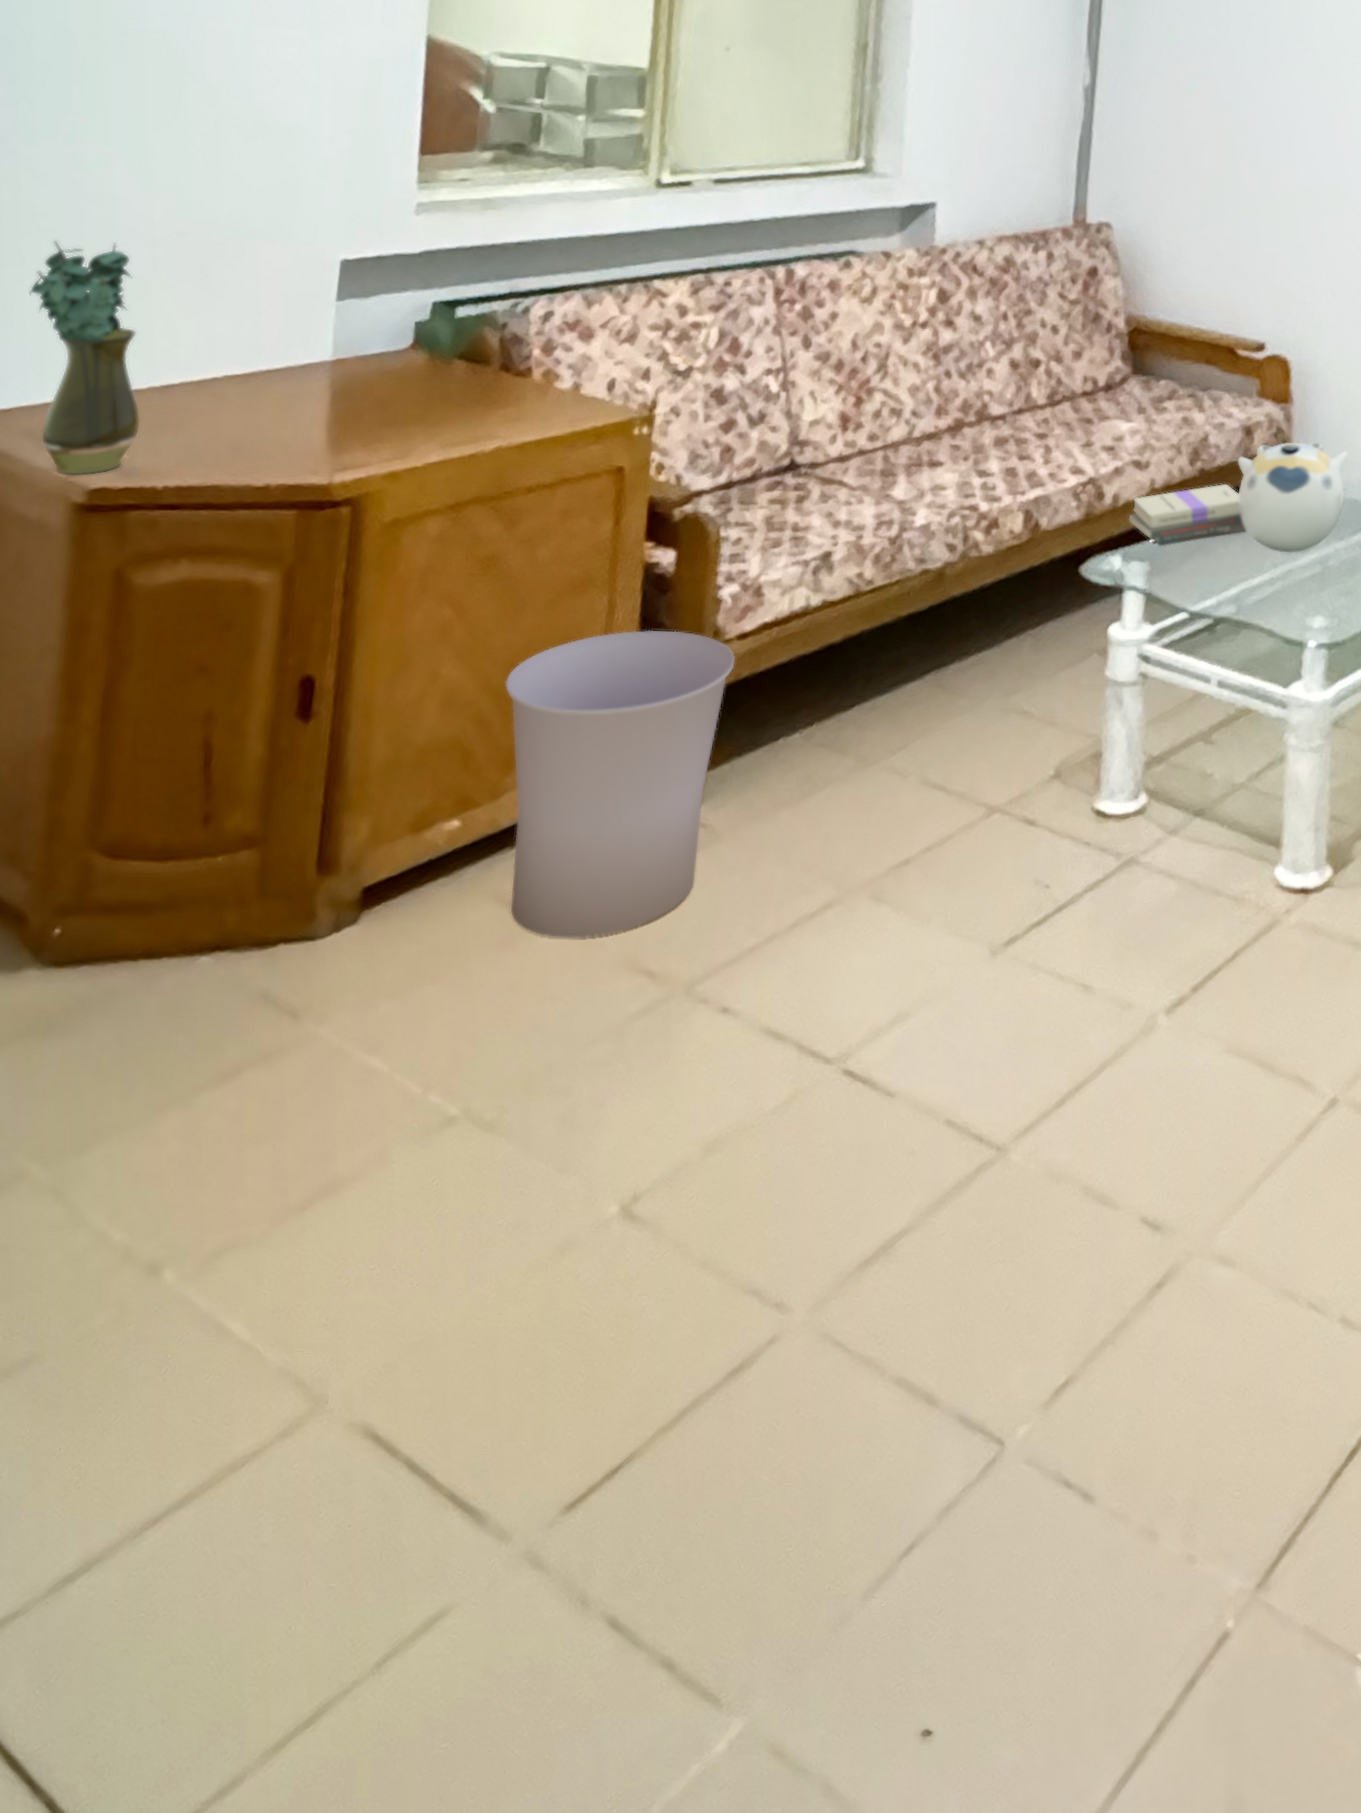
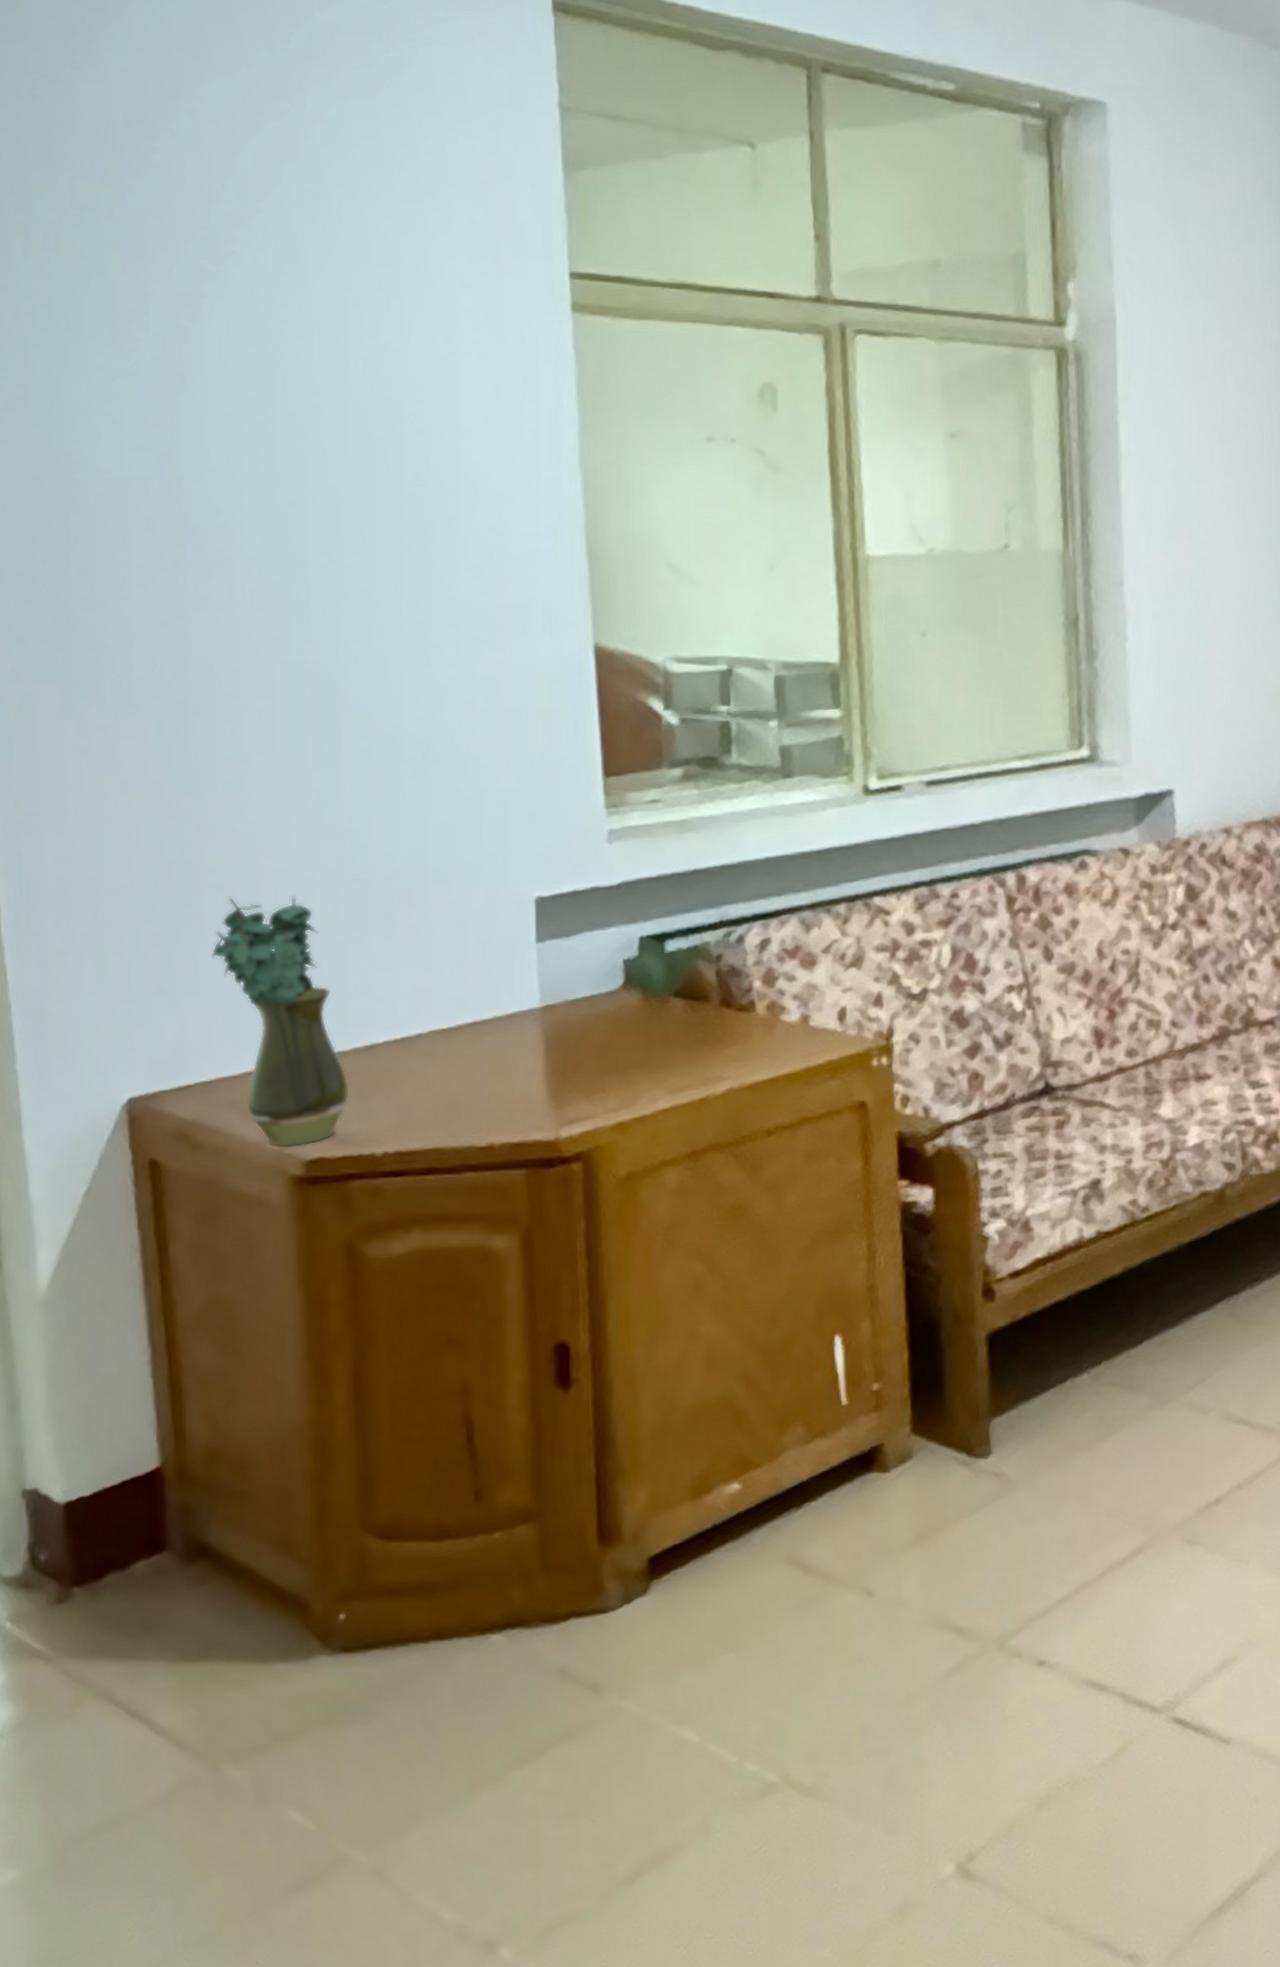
waste bin: present [505,630,736,938] -> none [769,1272,1010,1598]

